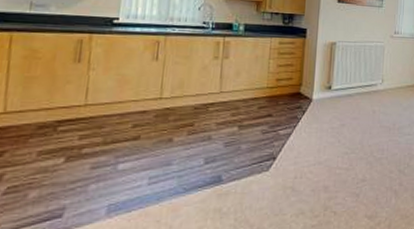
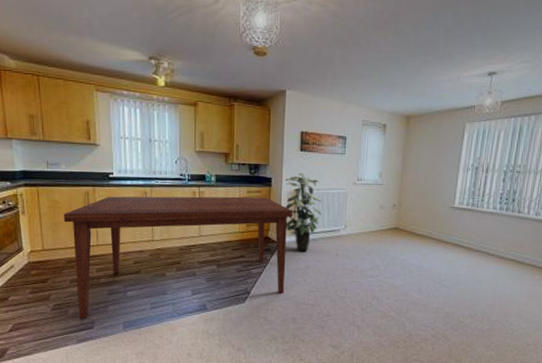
dining table: none [42,45,328,205] -> present [63,196,292,319]
indoor plant: none [320,24,359,108] -> present [285,173,322,251]

